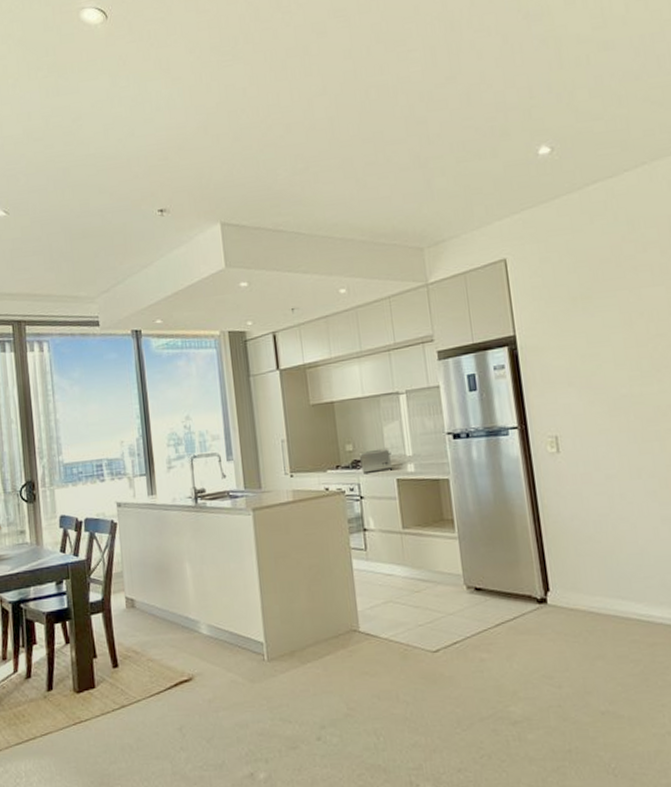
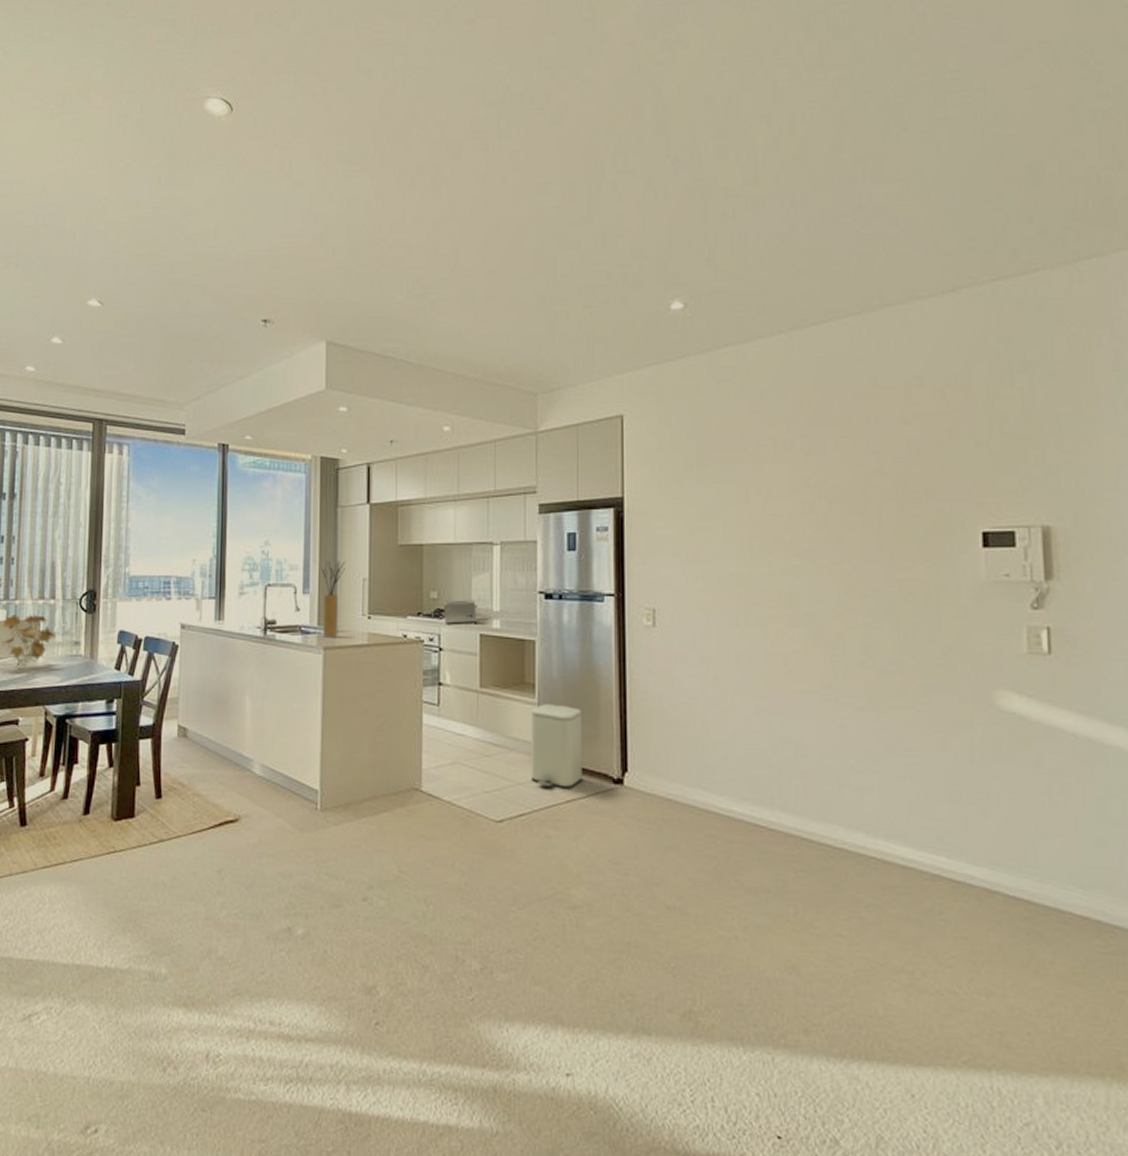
vase: none [242,425,265,500] -> present [322,560,345,638]
pedal bin: none [453,536,508,614] -> present [530,704,582,789]

